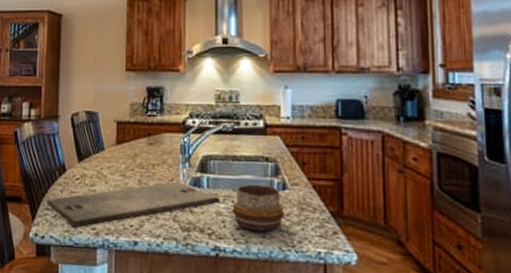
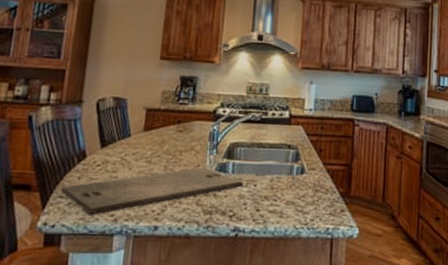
decorative bowl: present [232,184,284,232] -> none [254,169,301,212]

